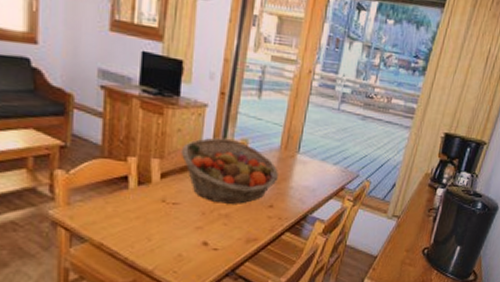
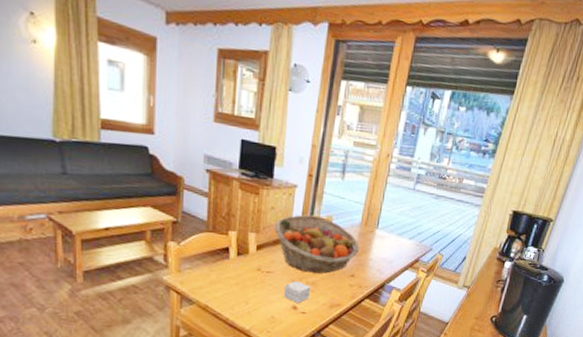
small box: none [192,213,223,239] -> present [283,281,311,304]

